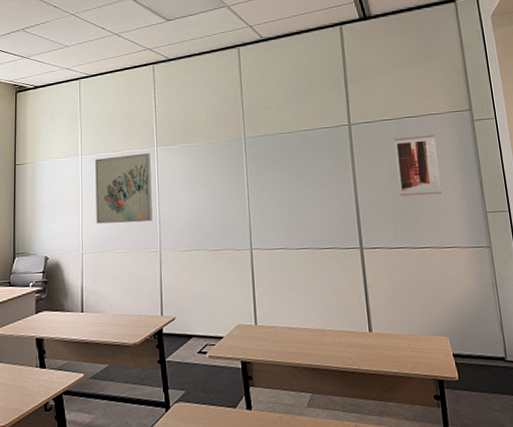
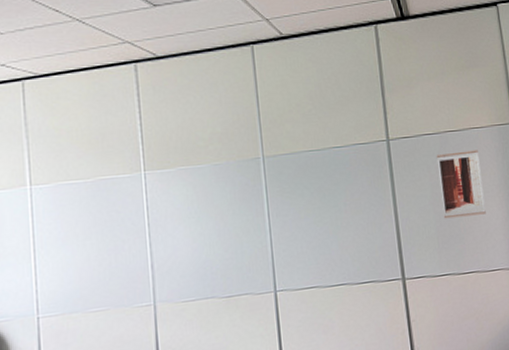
wall art: present [95,153,152,224] -> none [53,179,142,277]

